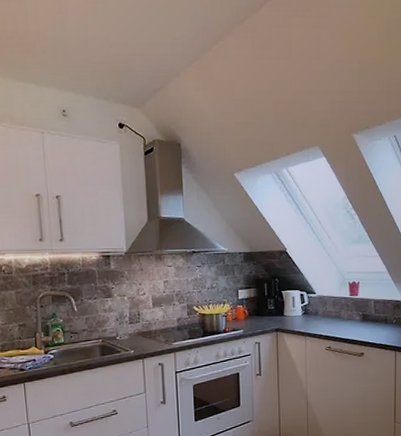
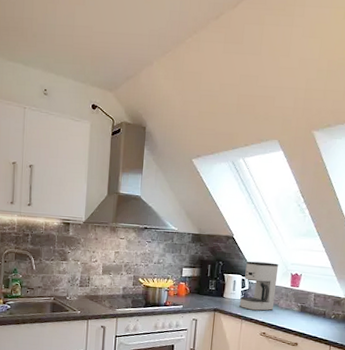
coffee maker: none [301,273,336,326] -> present [239,261,279,311]

